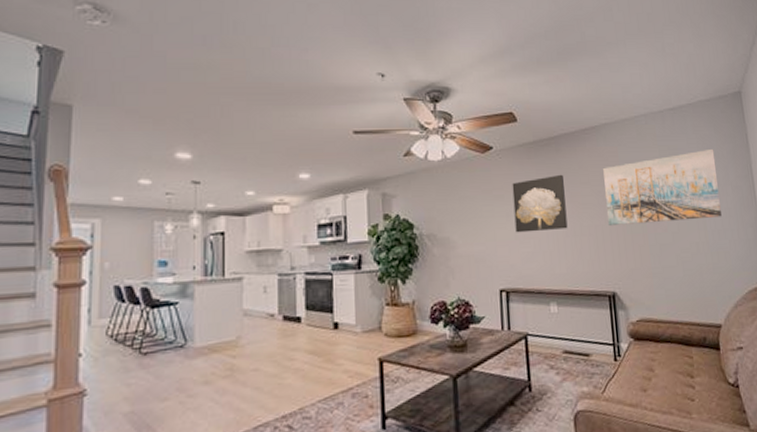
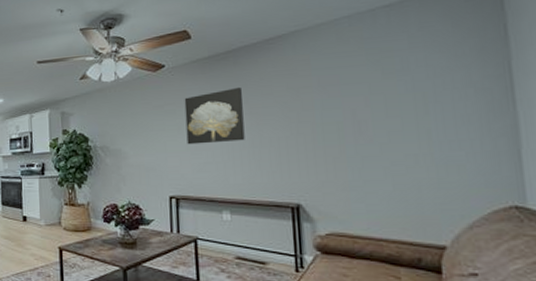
wall art: present [603,148,722,225] -> none [290,46,456,137]

